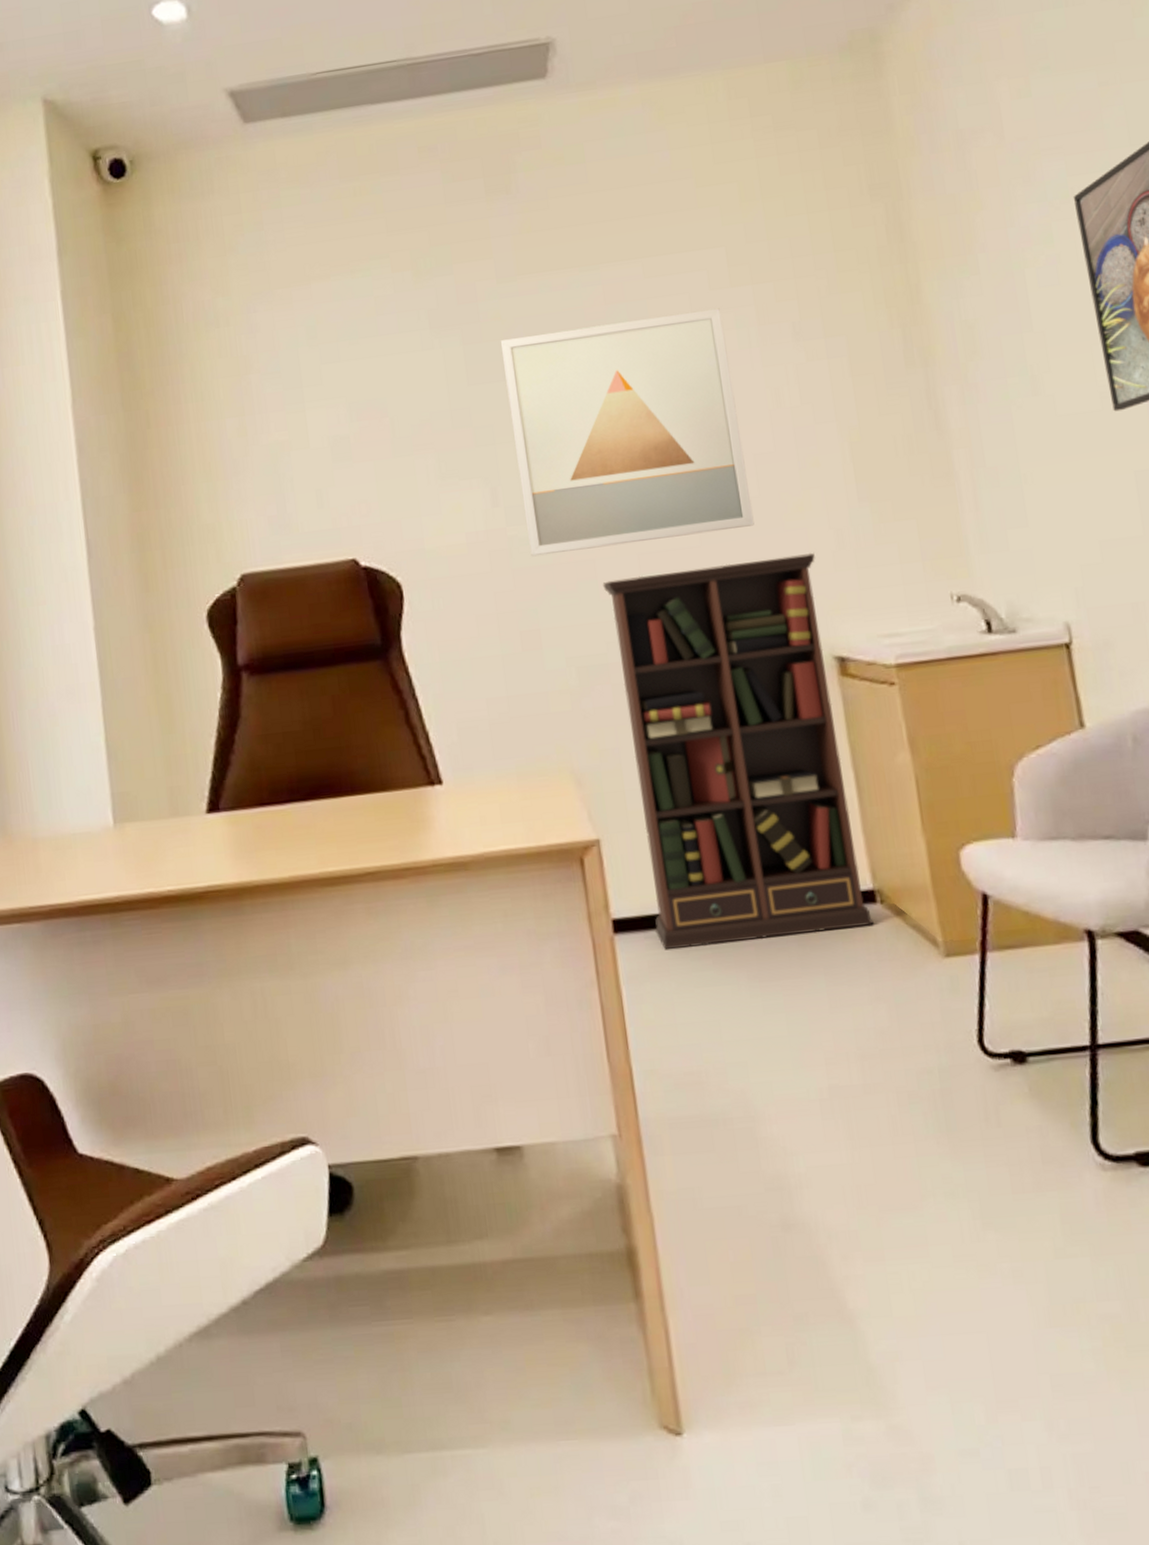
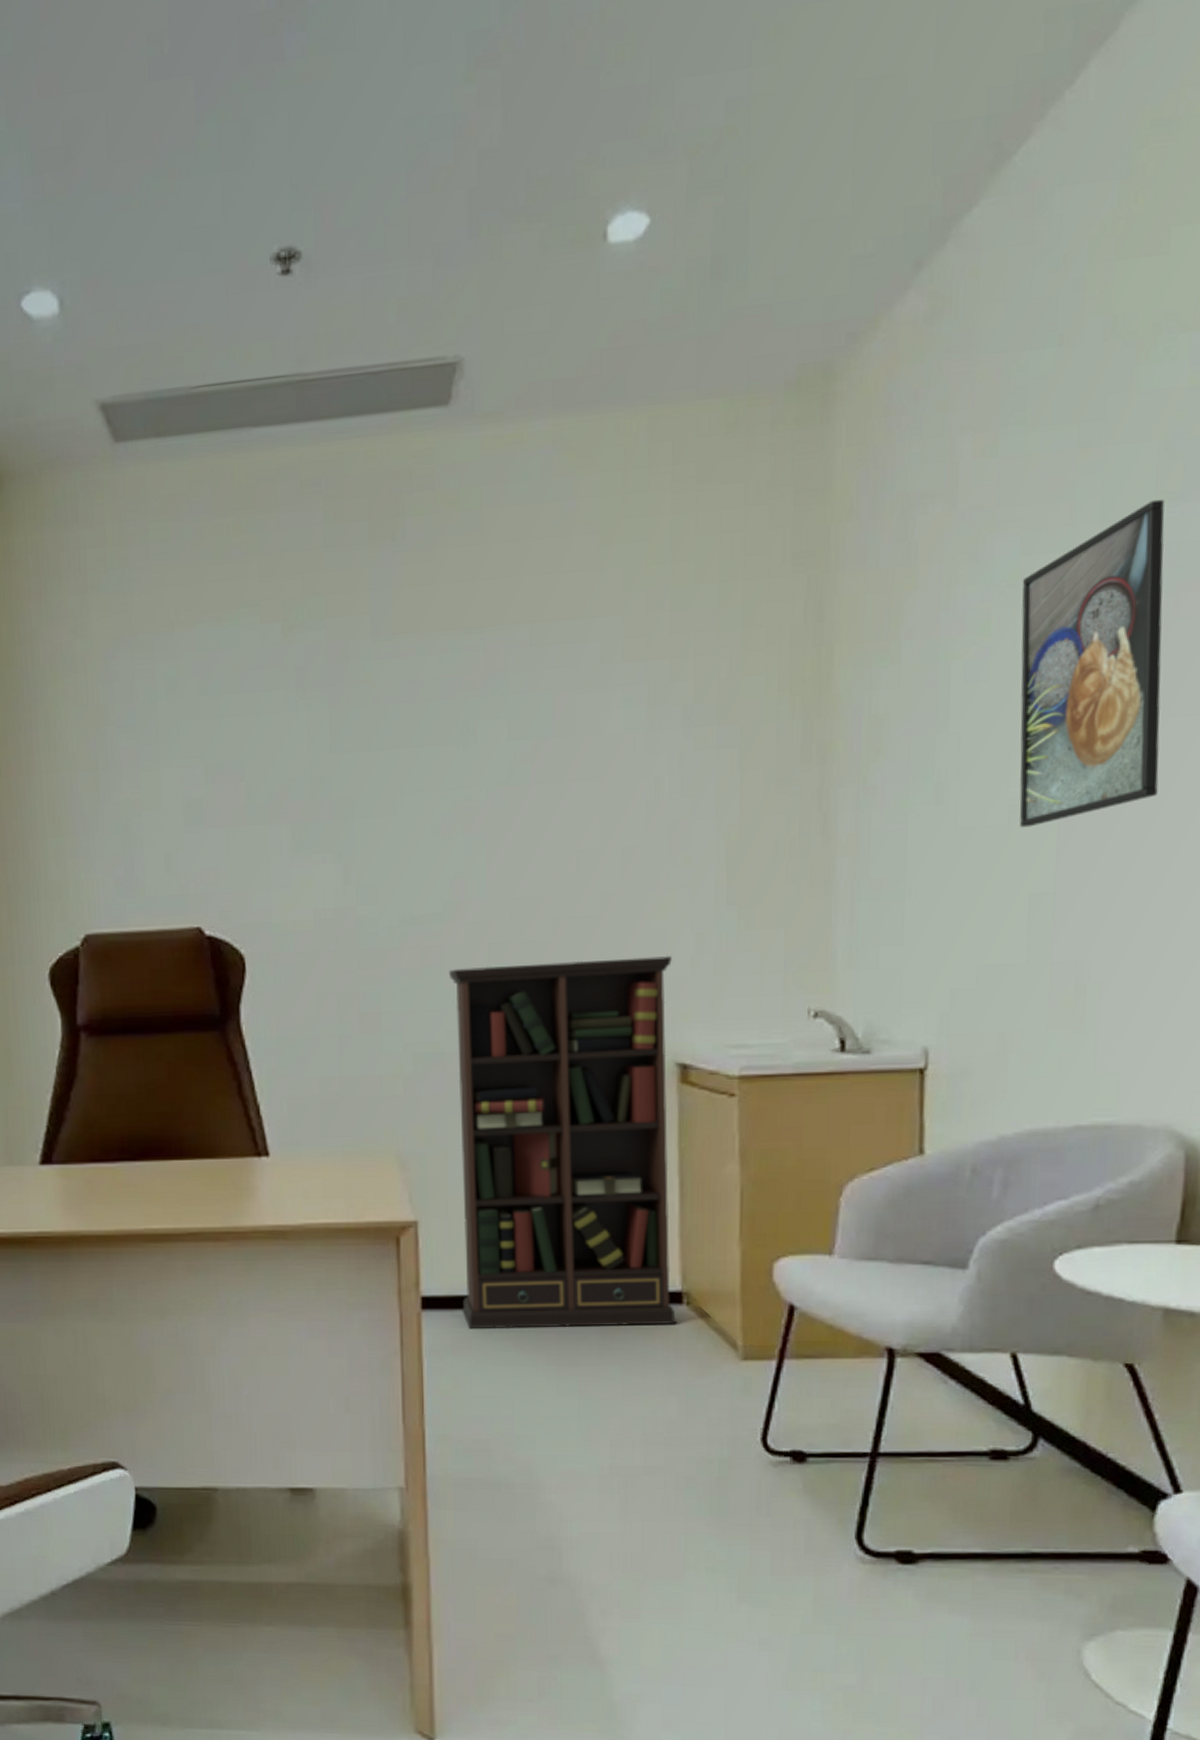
wall art: present [500,308,755,557] -> none [369,684,613,939]

